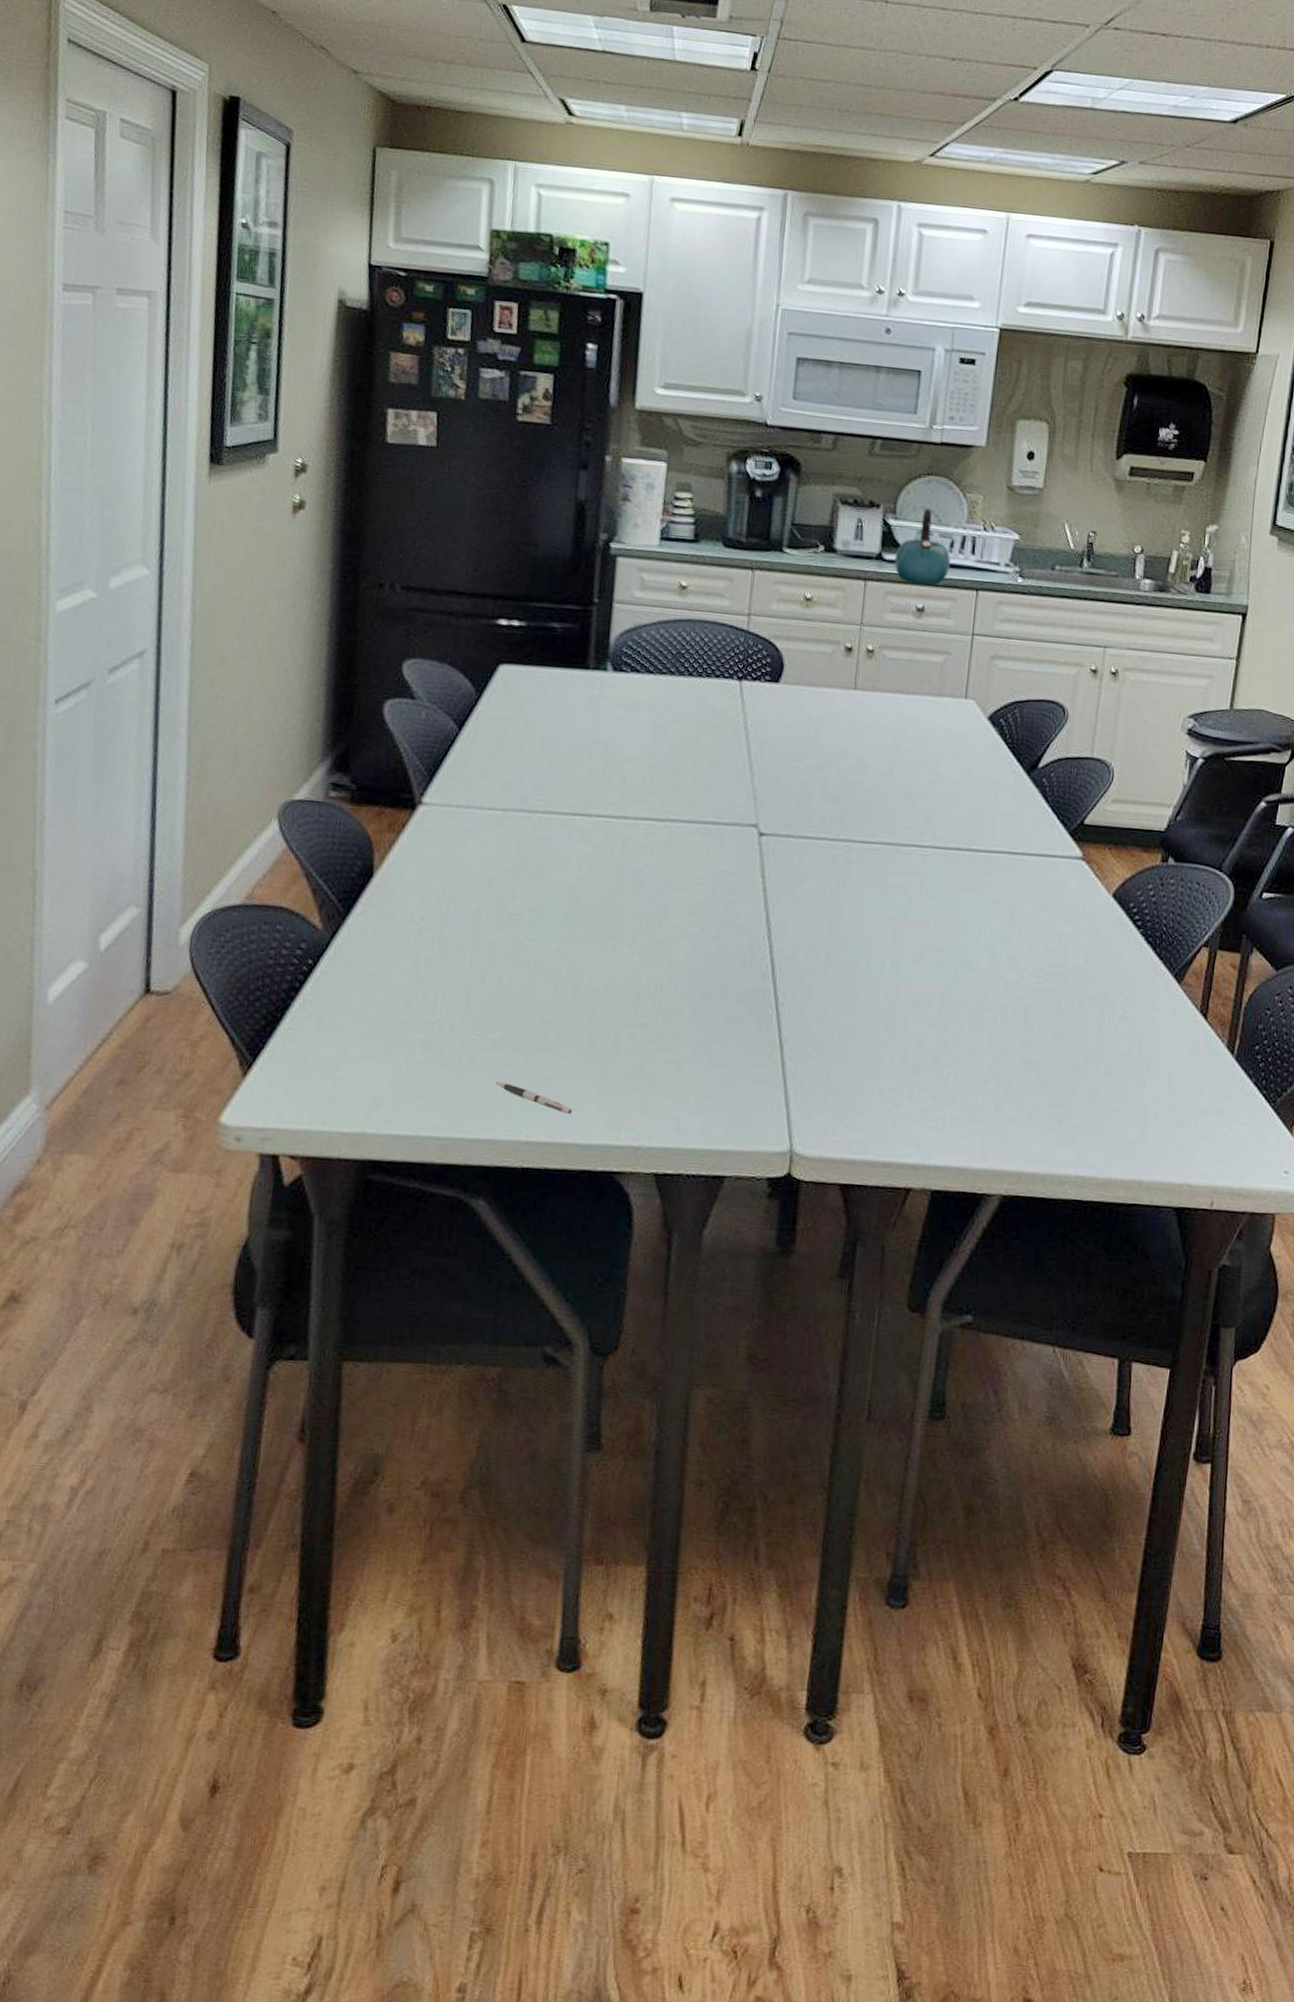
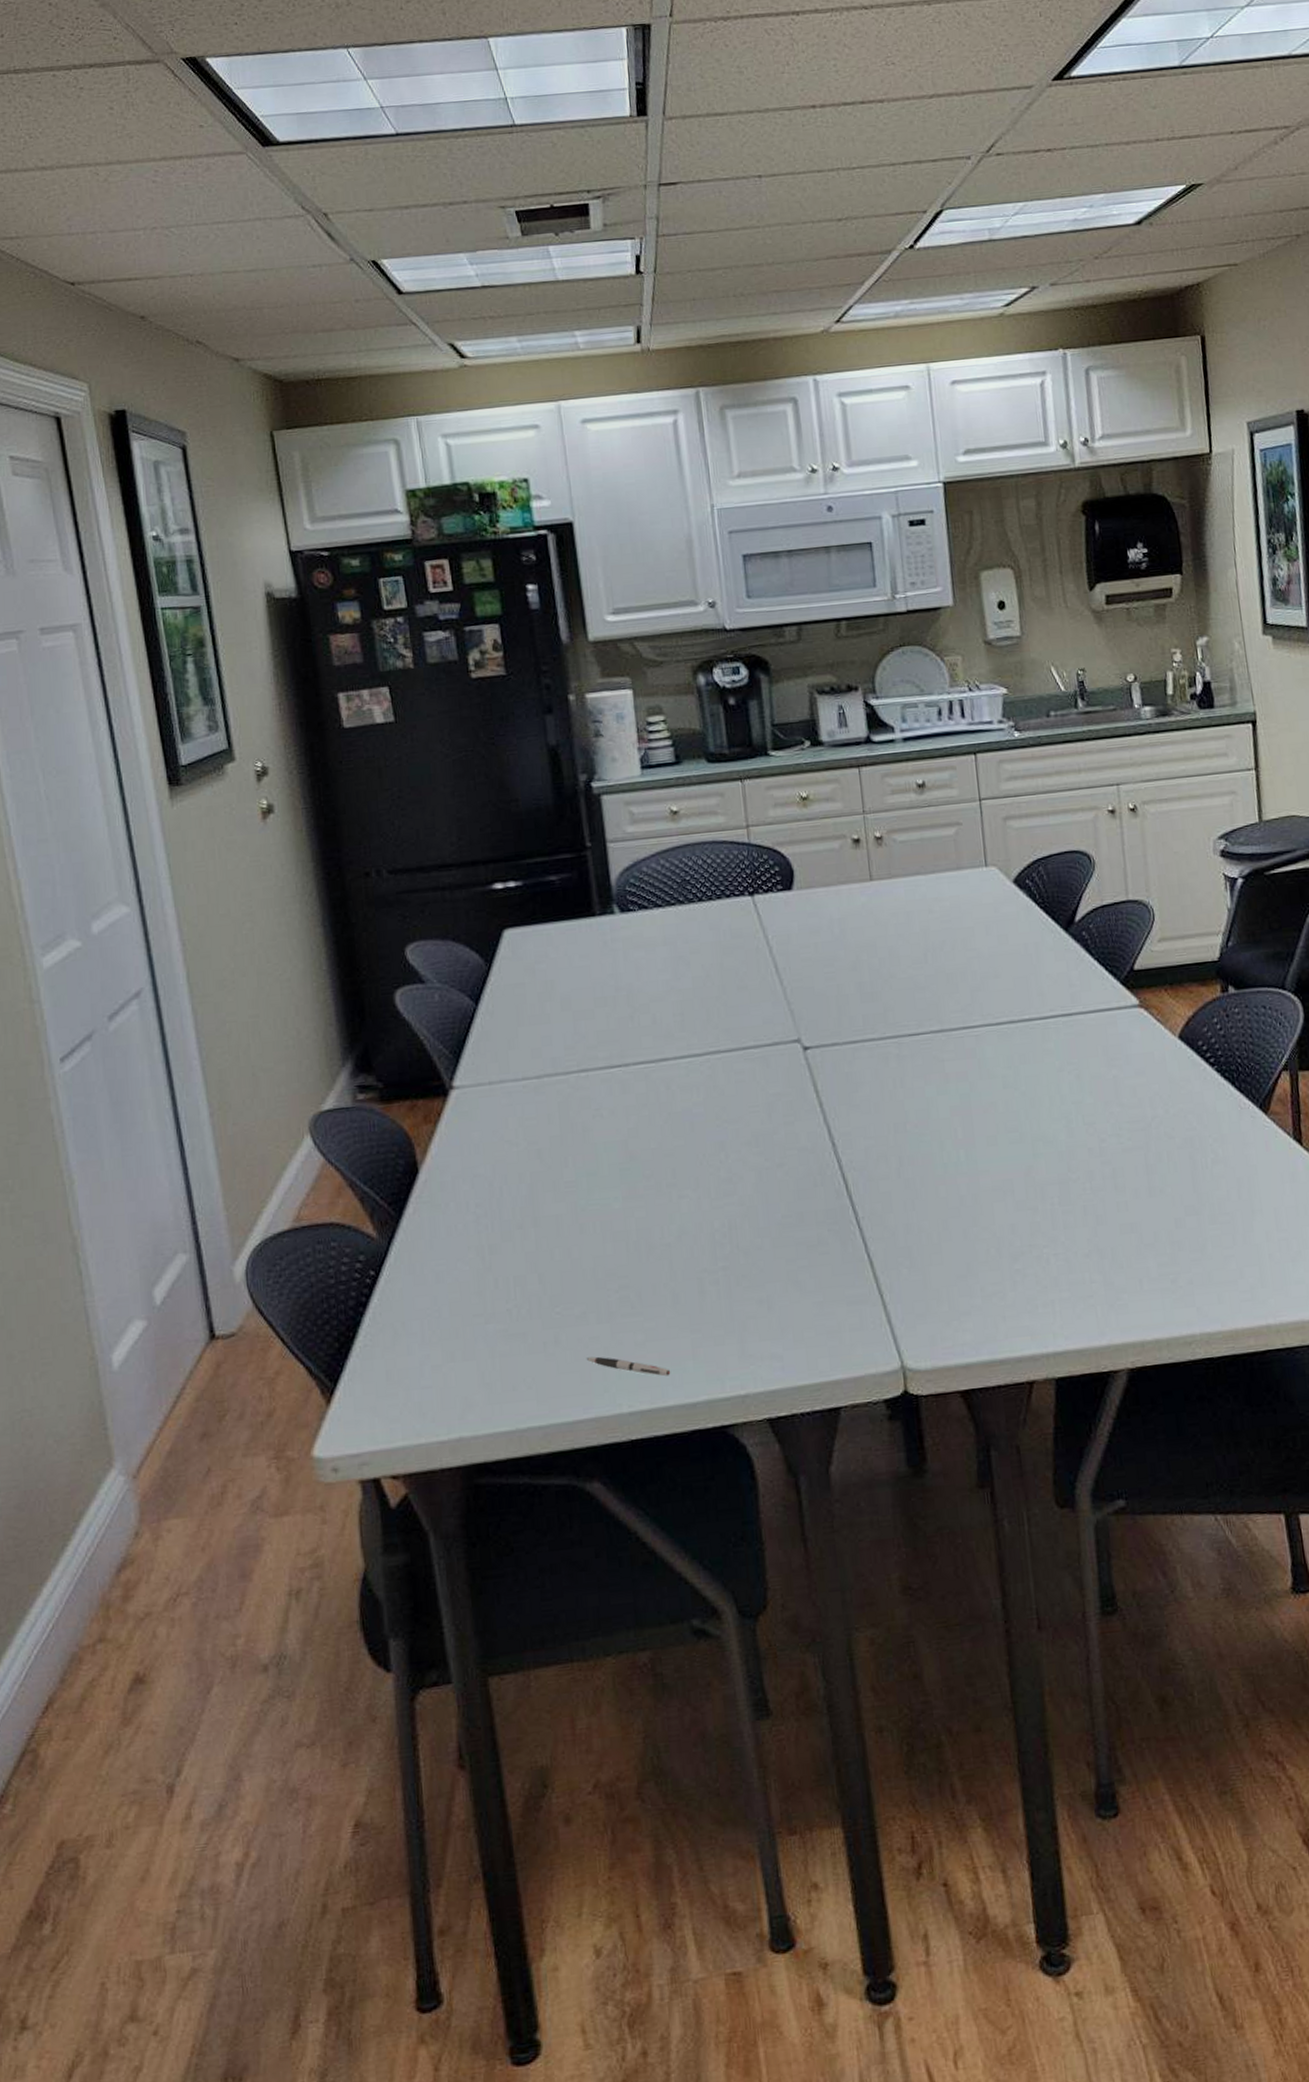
kettle: present [894,508,951,586] -> none [883,680,943,761]

